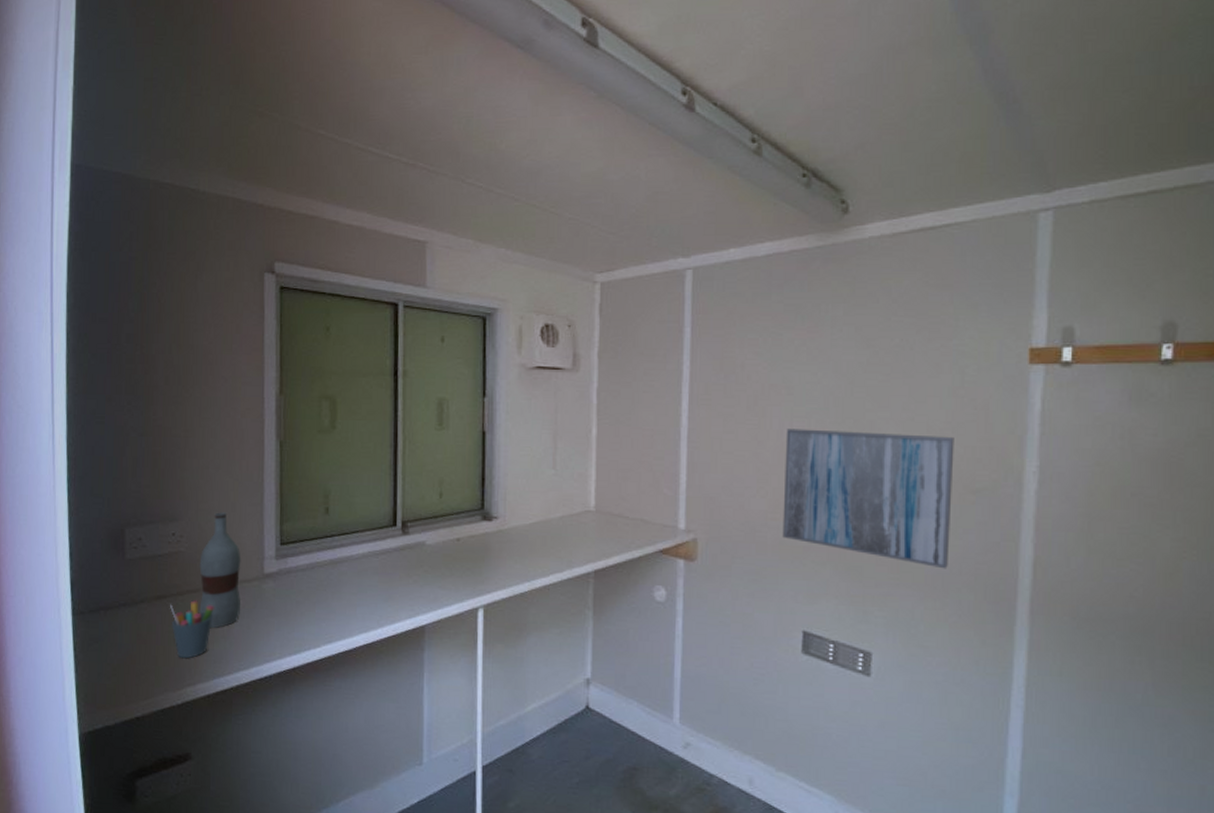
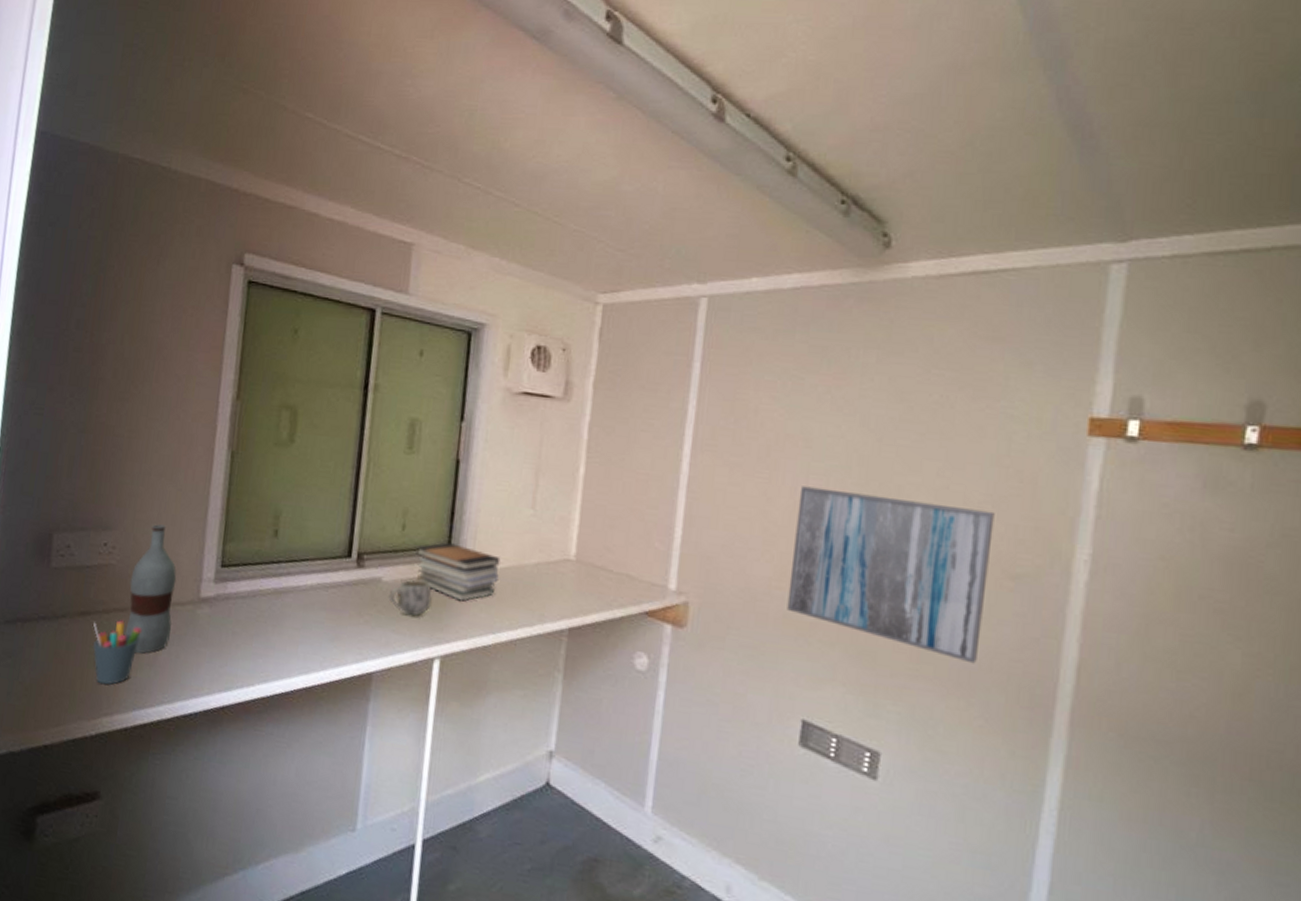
mug: none [433,540,471,573] -> present [388,579,432,617]
book stack: none [453,505,529,556] -> present [416,542,501,601]

